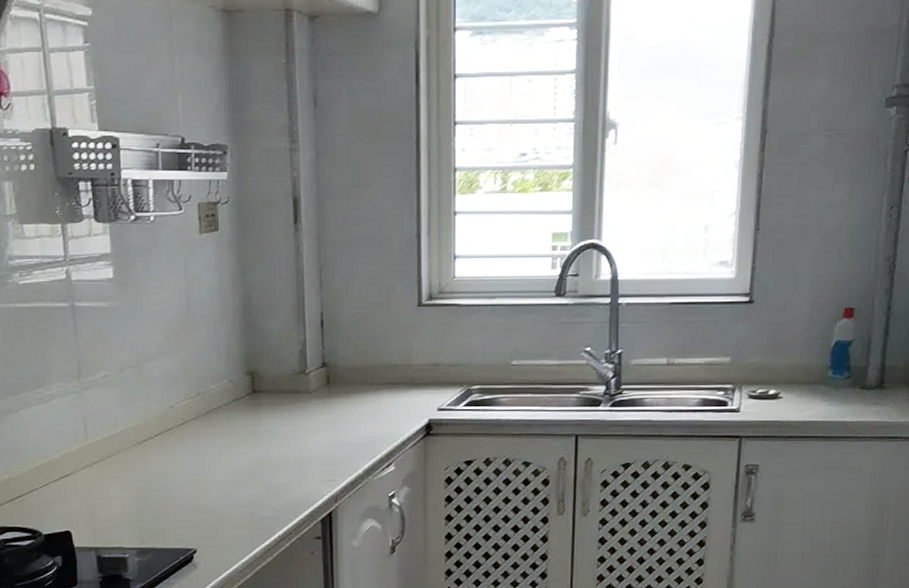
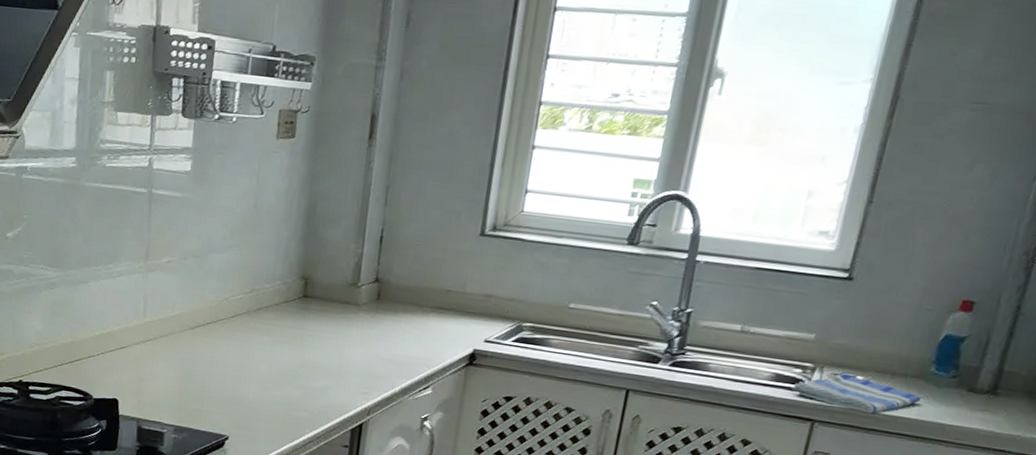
dish towel: none [717,389,825,423] -> present [790,373,921,414]

